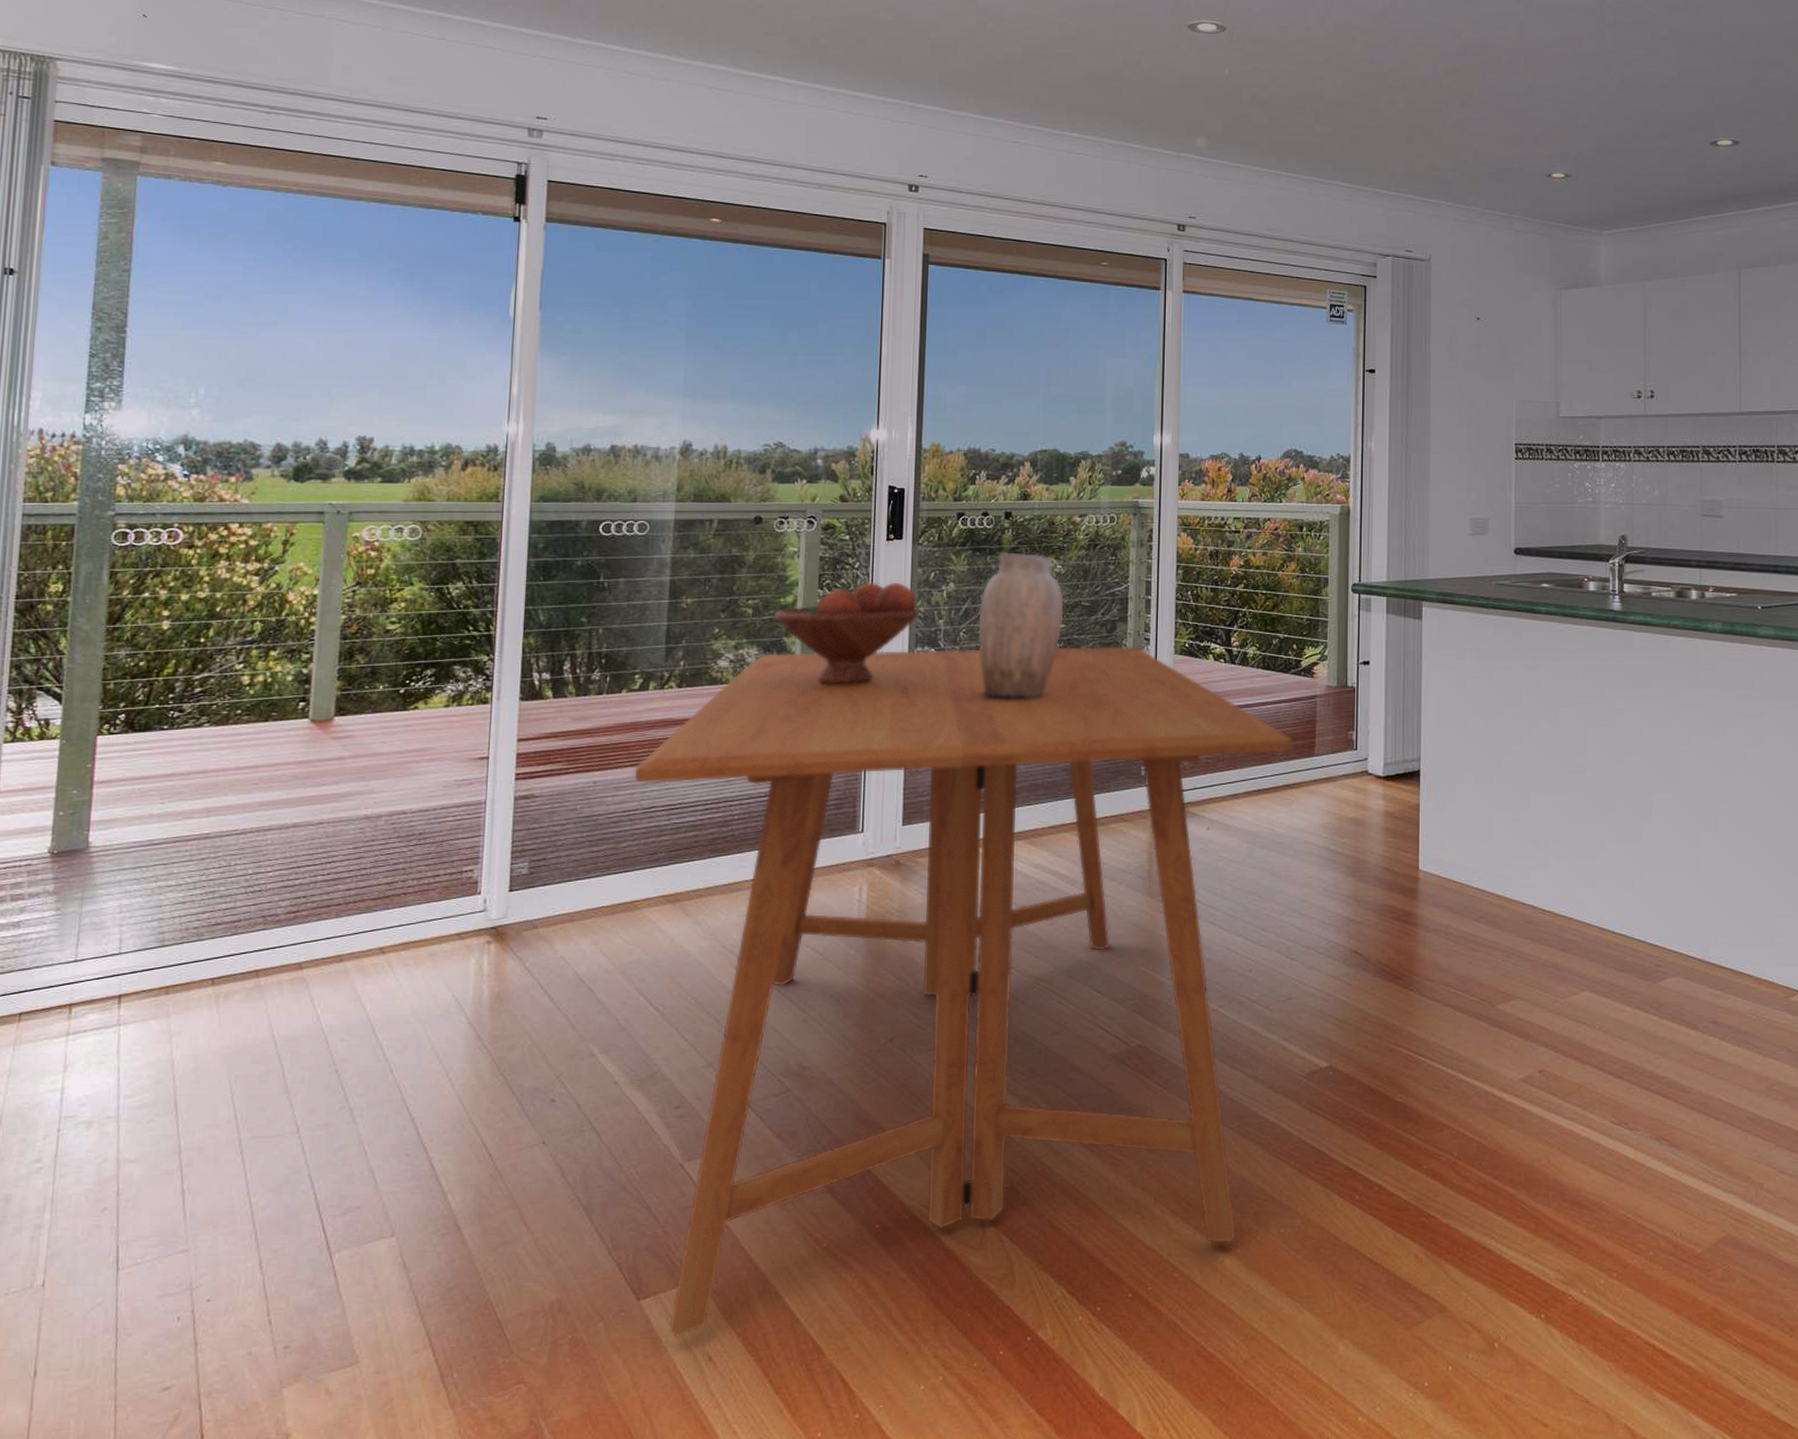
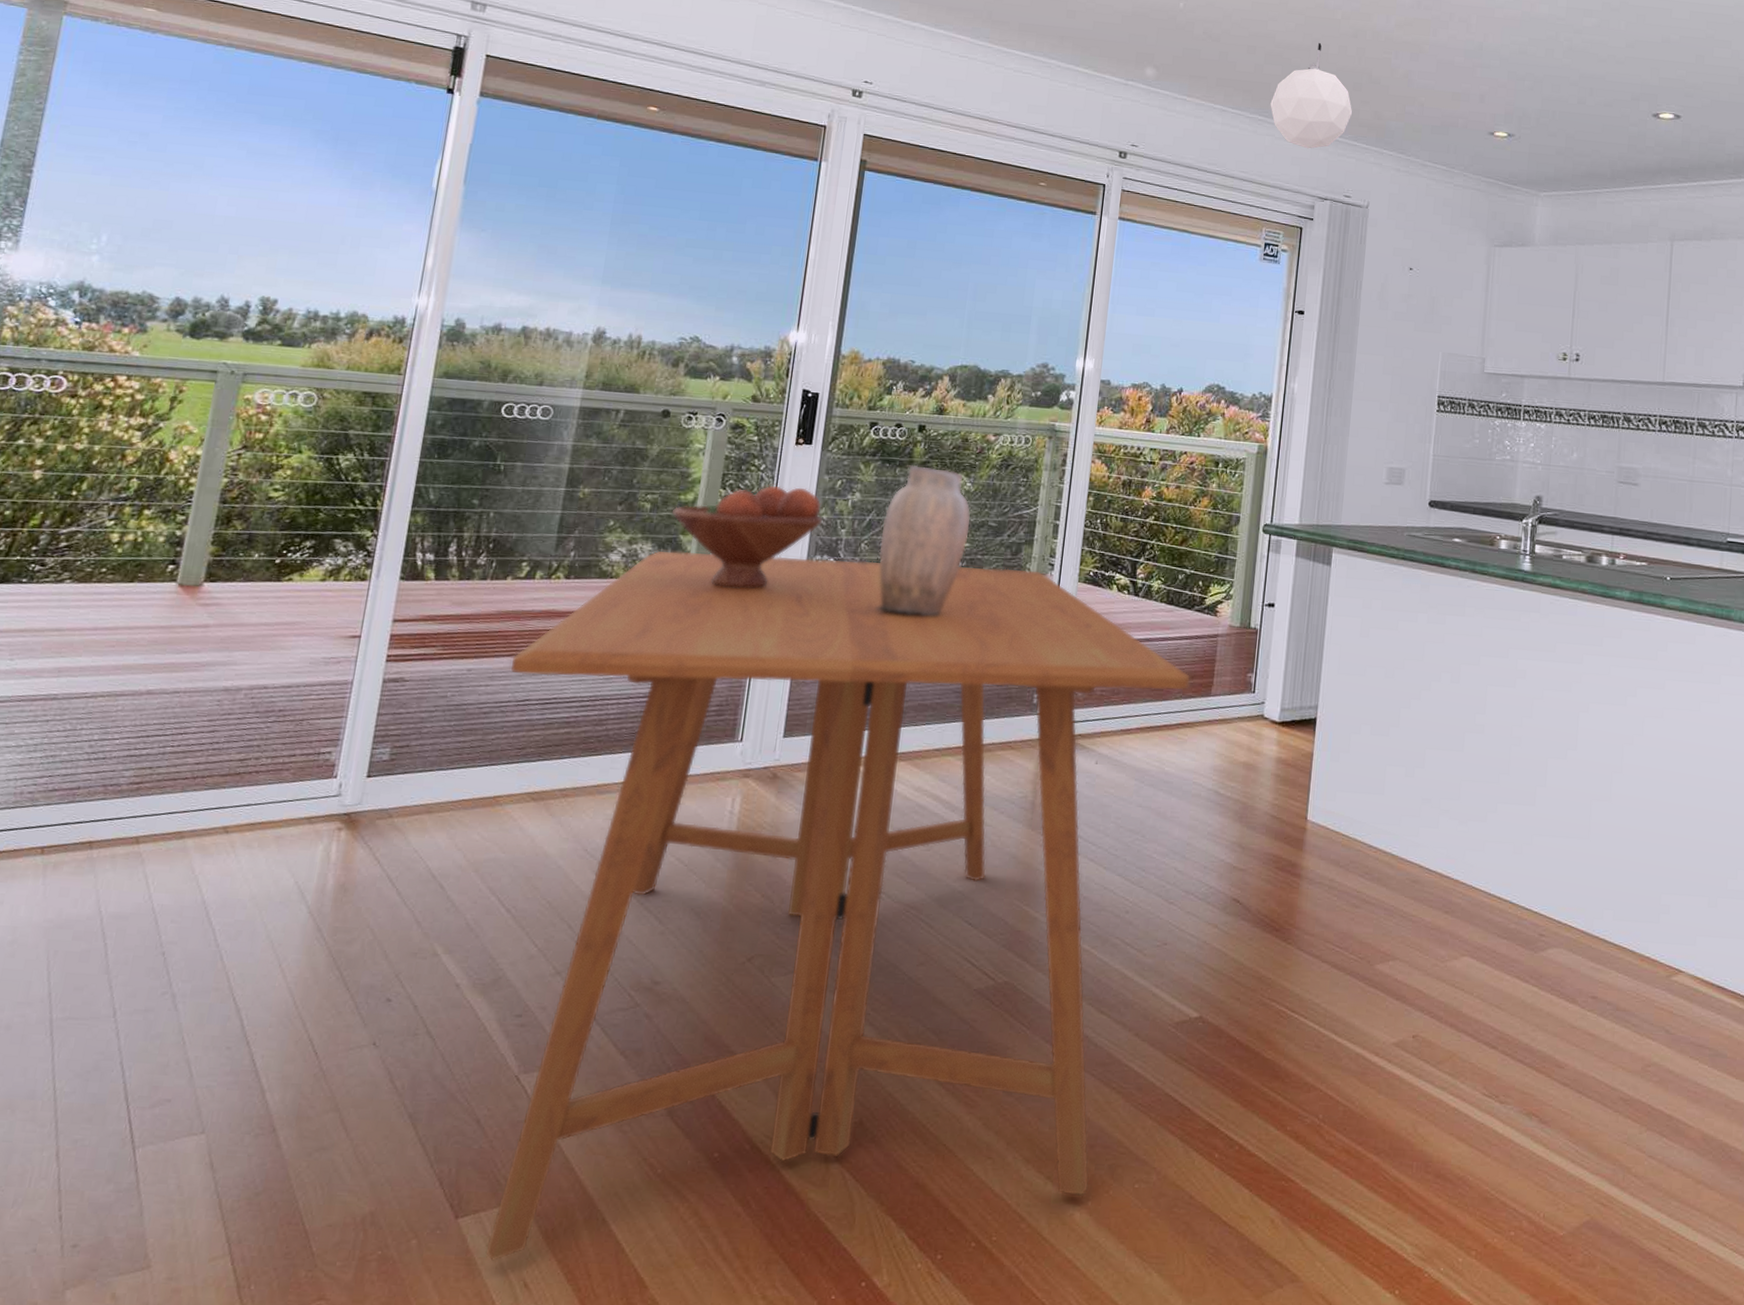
pendant lamp: none [1324,97,1407,206] -> present [1270,42,1353,149]

